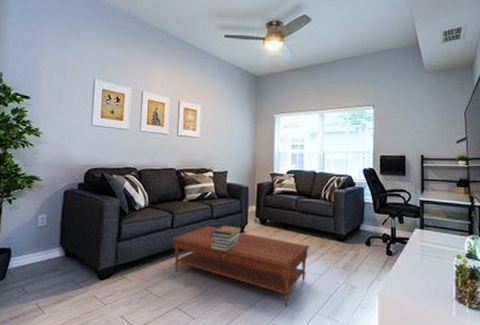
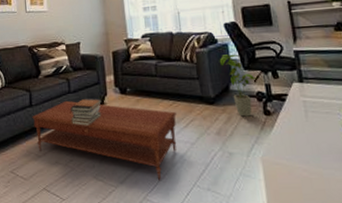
house plant: none [354,197,386,255] -> present [219,54,258,117]

